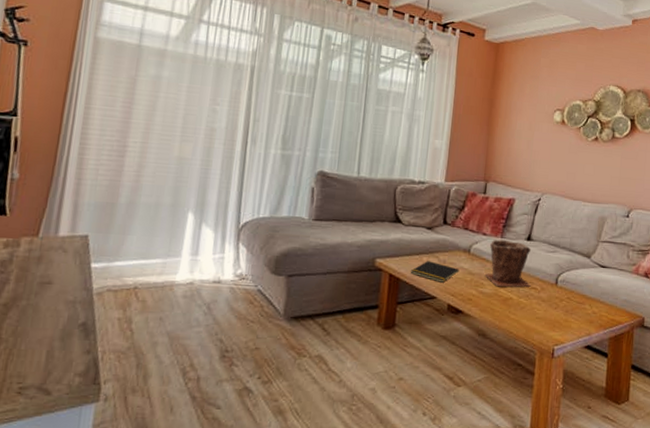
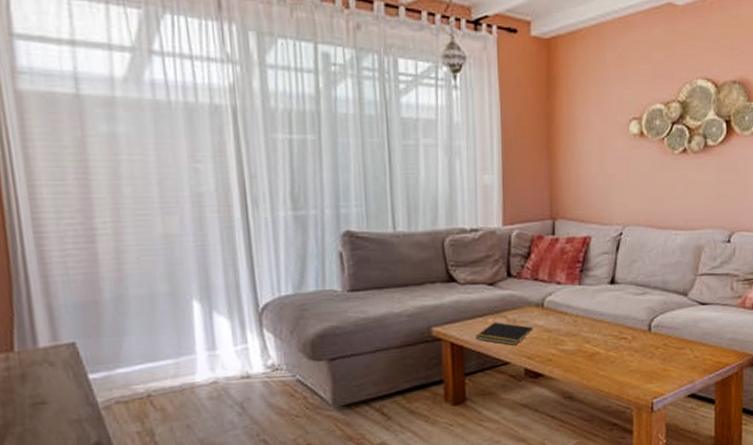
plant pot: present [484,239,531,287] -> none [563,286,620,342]

